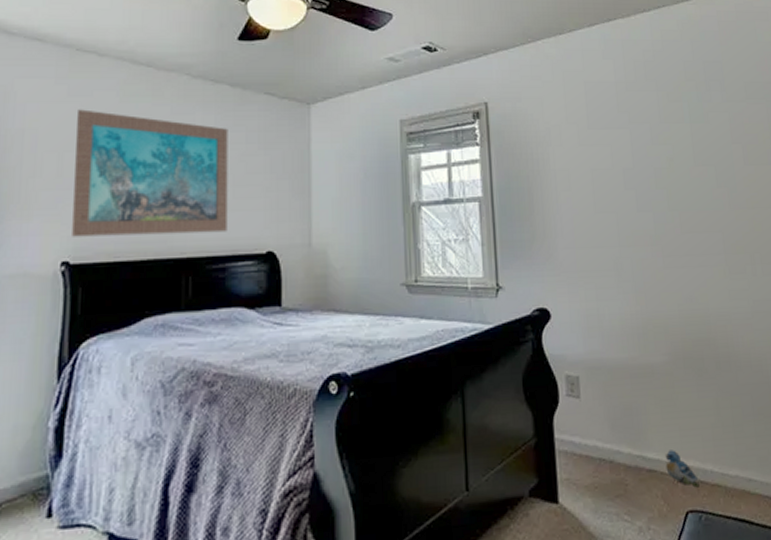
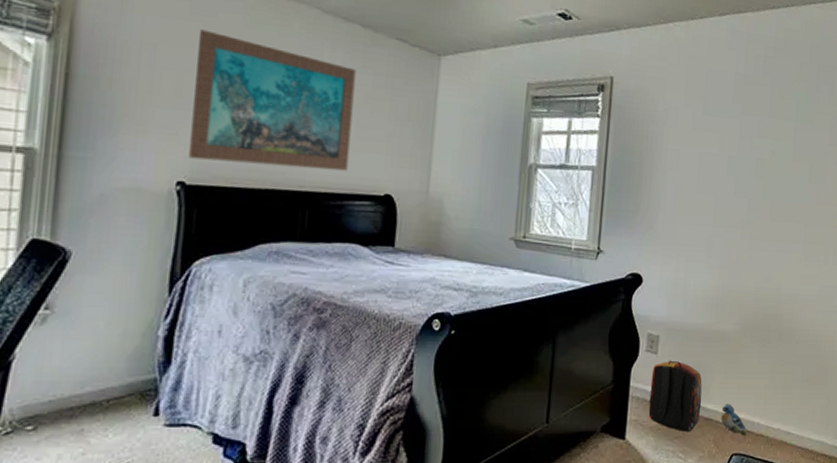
backpack: none [577,404,641,489] -> present [648,360,702,432]

